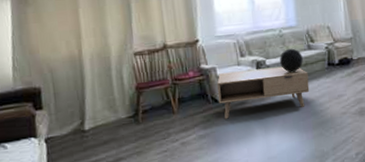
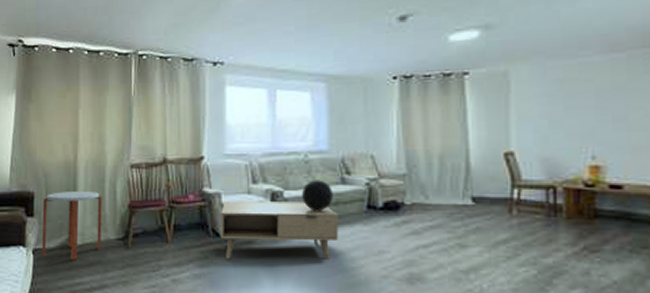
side table: none [51,79,114,144] -> present [41,192,102,260]

